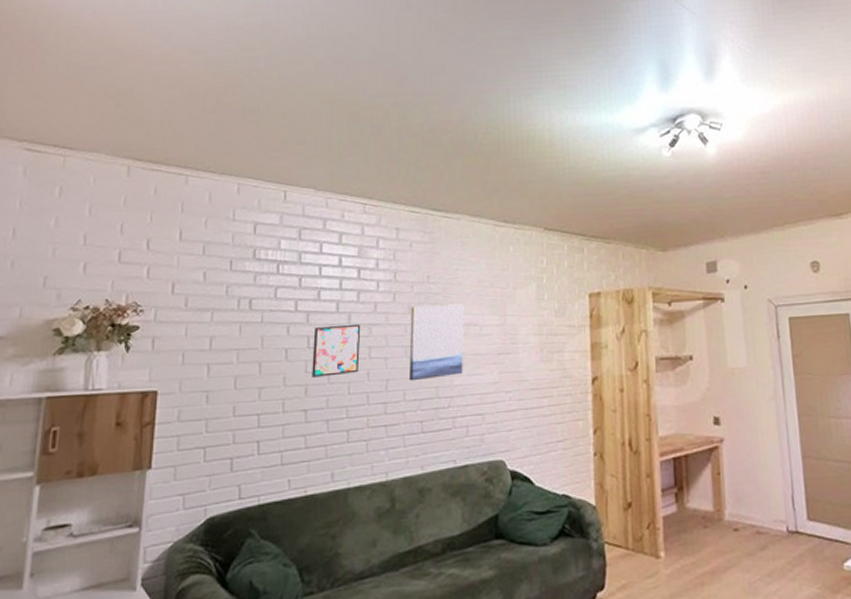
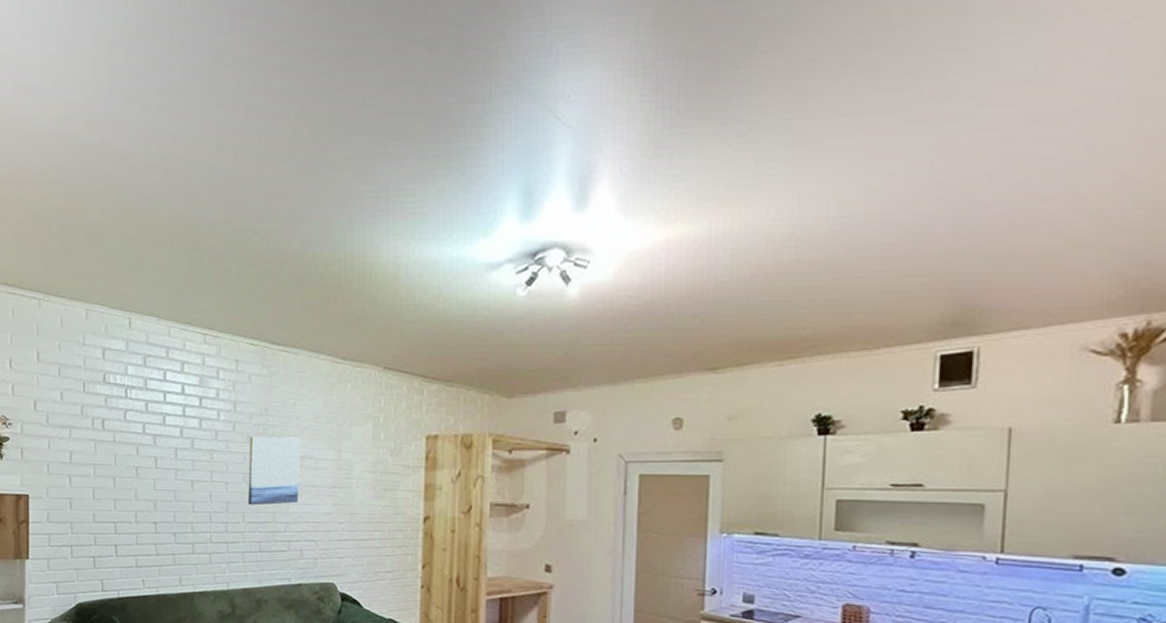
wall art: present [312,325,361,378] -> none [159,450,203,495]

